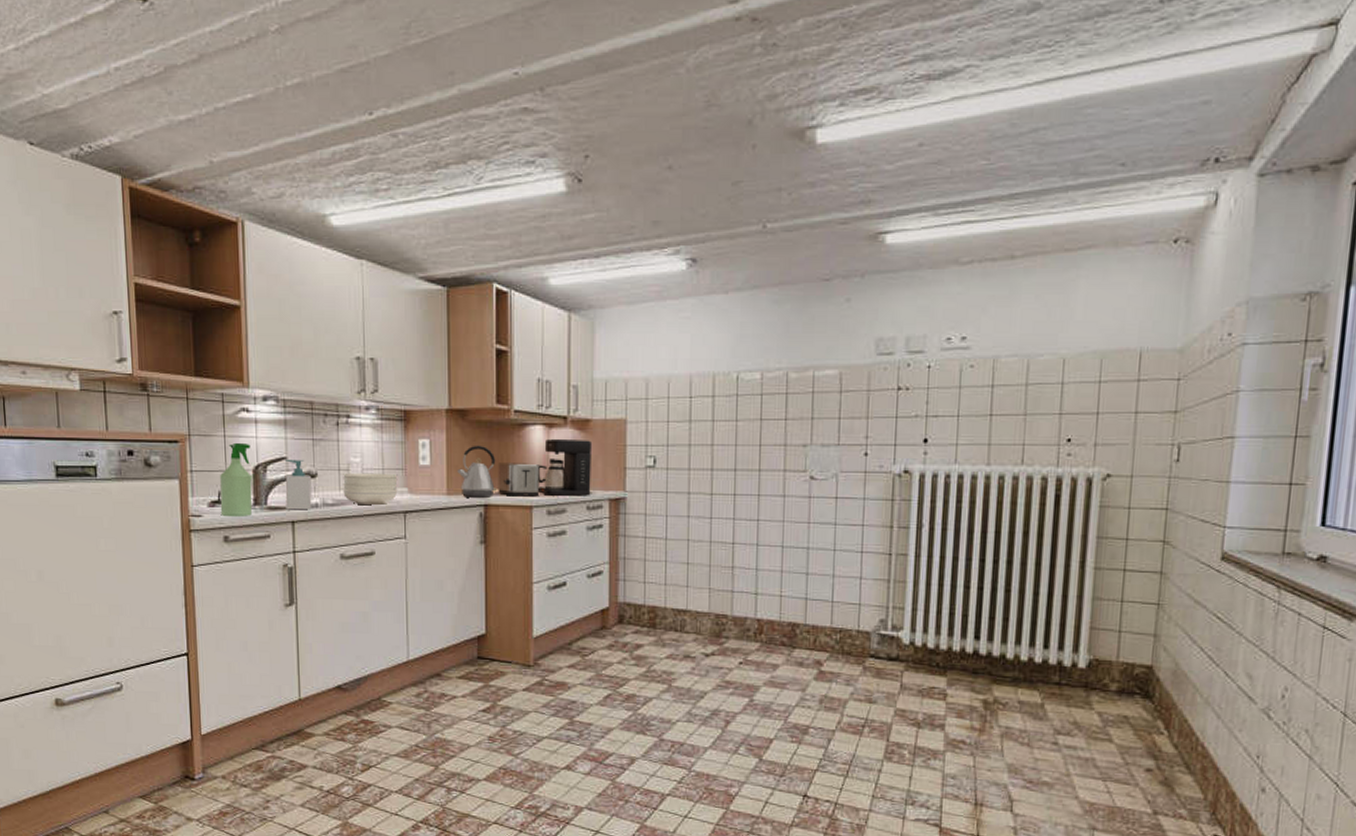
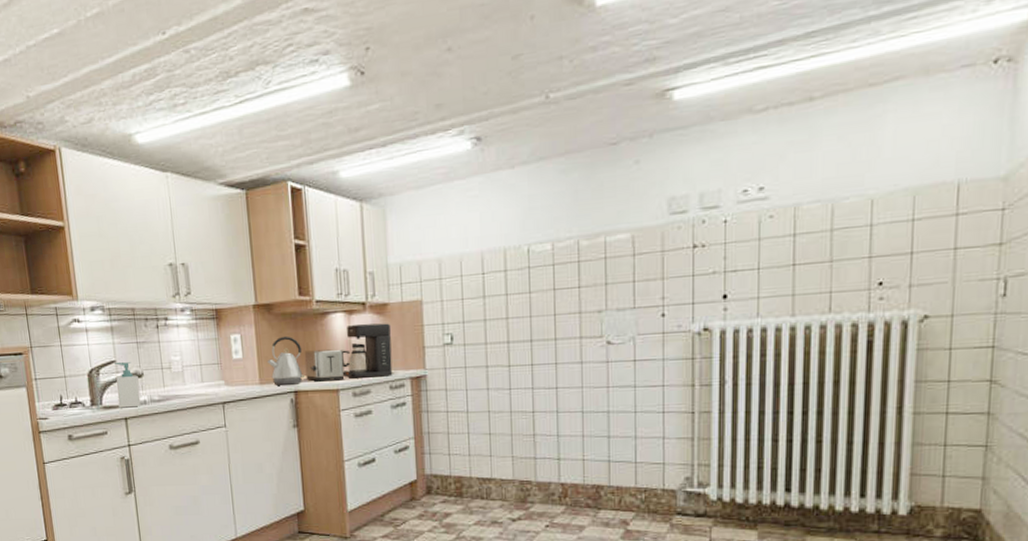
spray bottle: present [219,442,253,518] -> none [59,350,90,418]
bowl: present [342,472,398,506] -> none [165,368,216,400]

